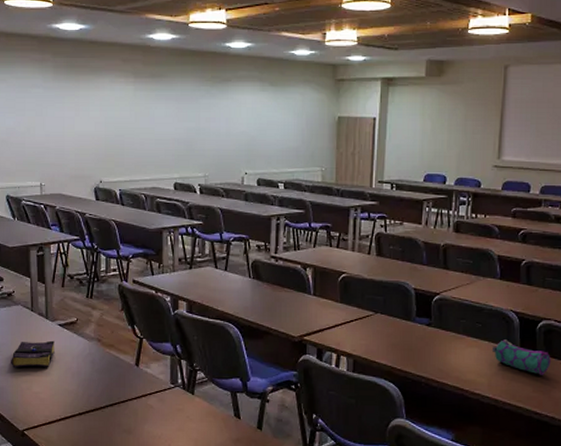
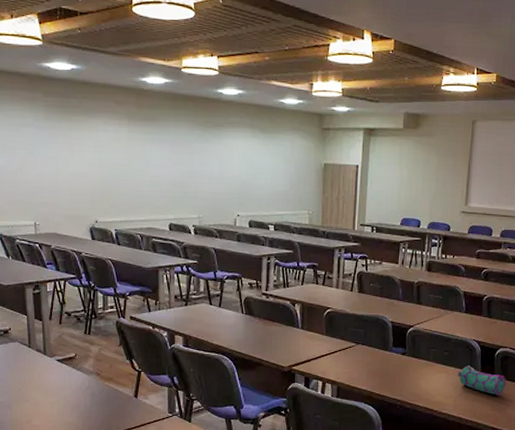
book: present [11,340,55,368] -> none [9,375,54,402]

